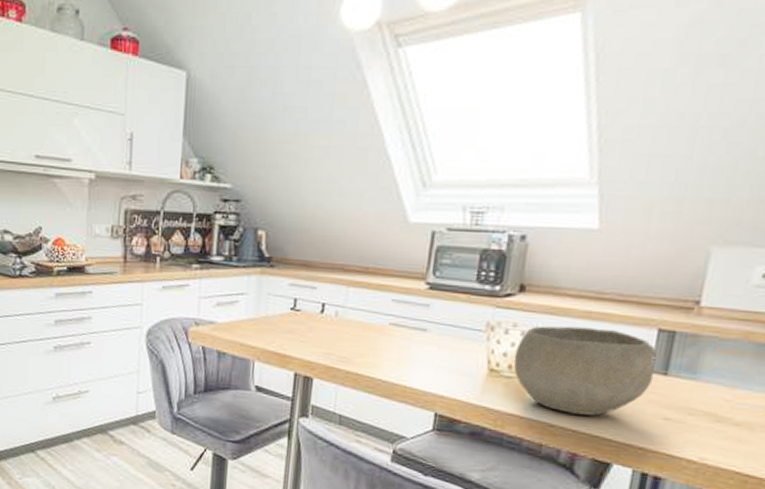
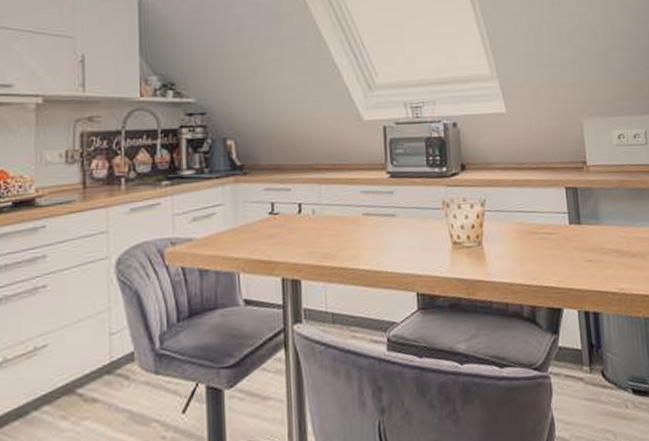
bowl: present [513,326,657,416] -> none [469,193,572,271]

